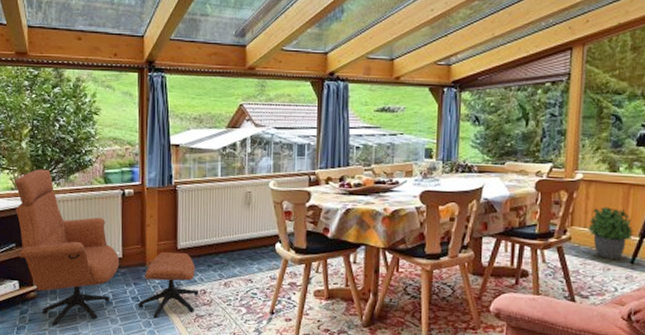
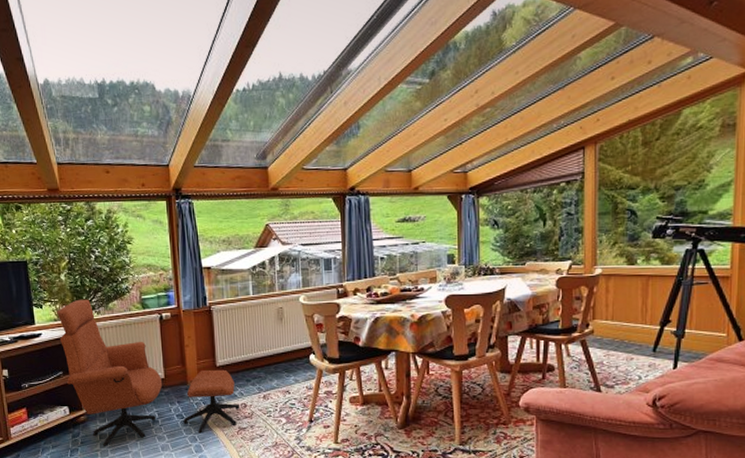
potted plant: present [588,207,635,260] -> none [609,299,655,350]

